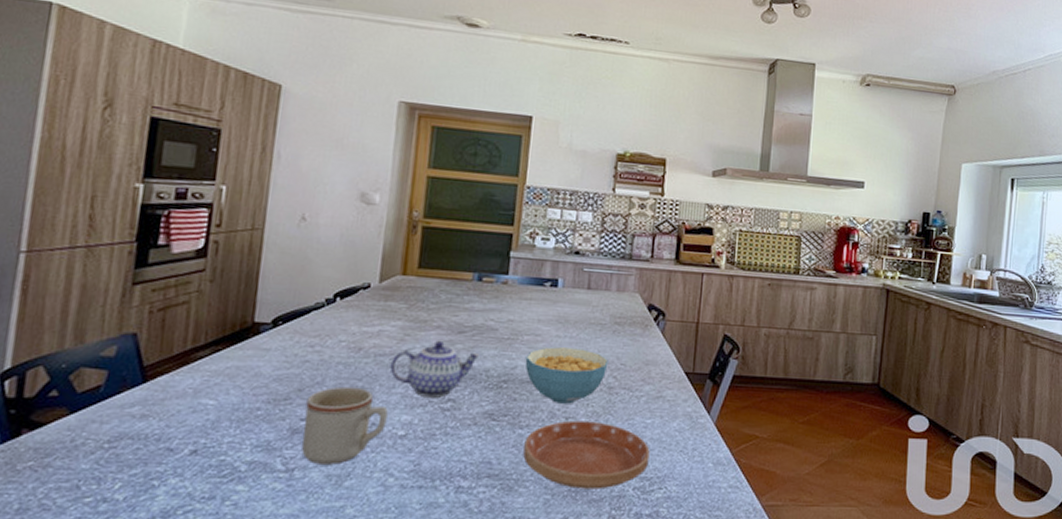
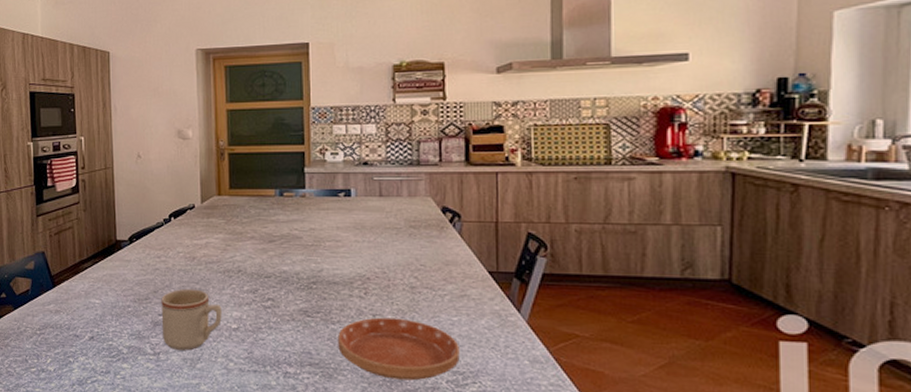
teapot: present [389,340,482,398] -> none [218,249,291,297]
cereal bowl: present [525,347,609,404] -> none [329,251,408,303]

